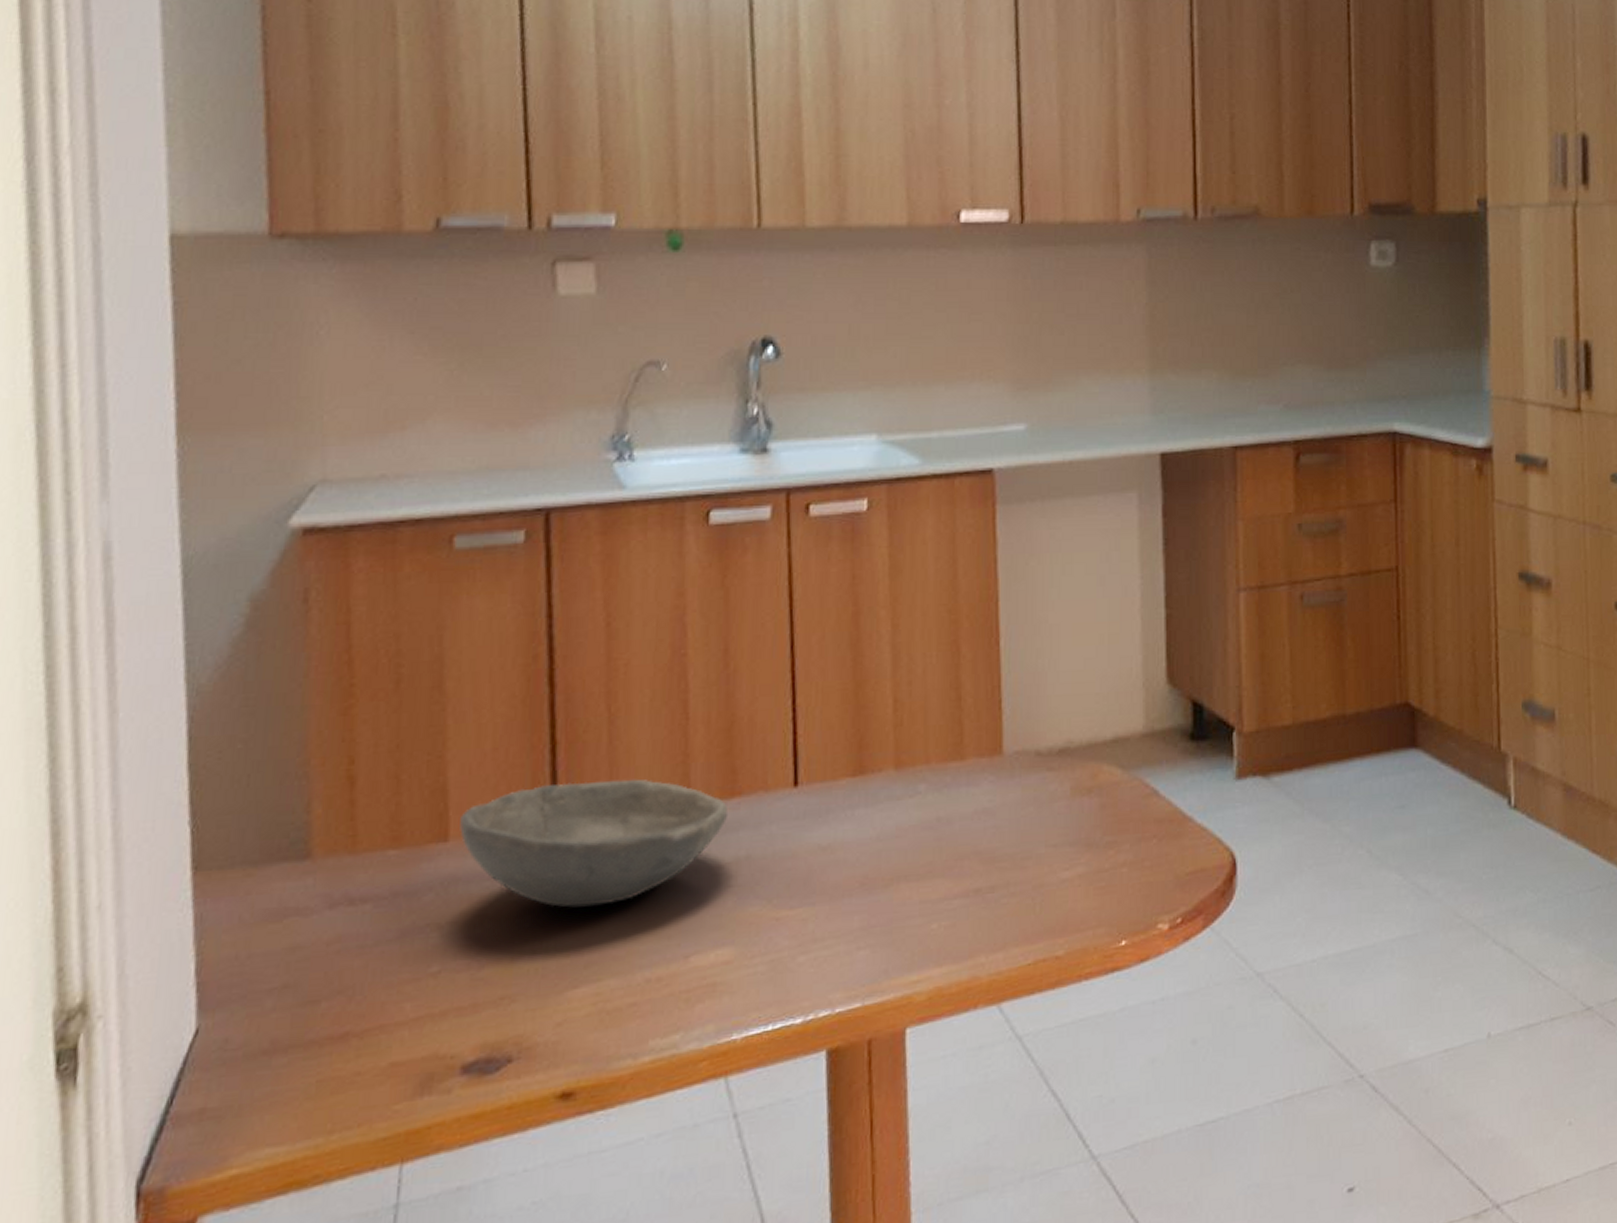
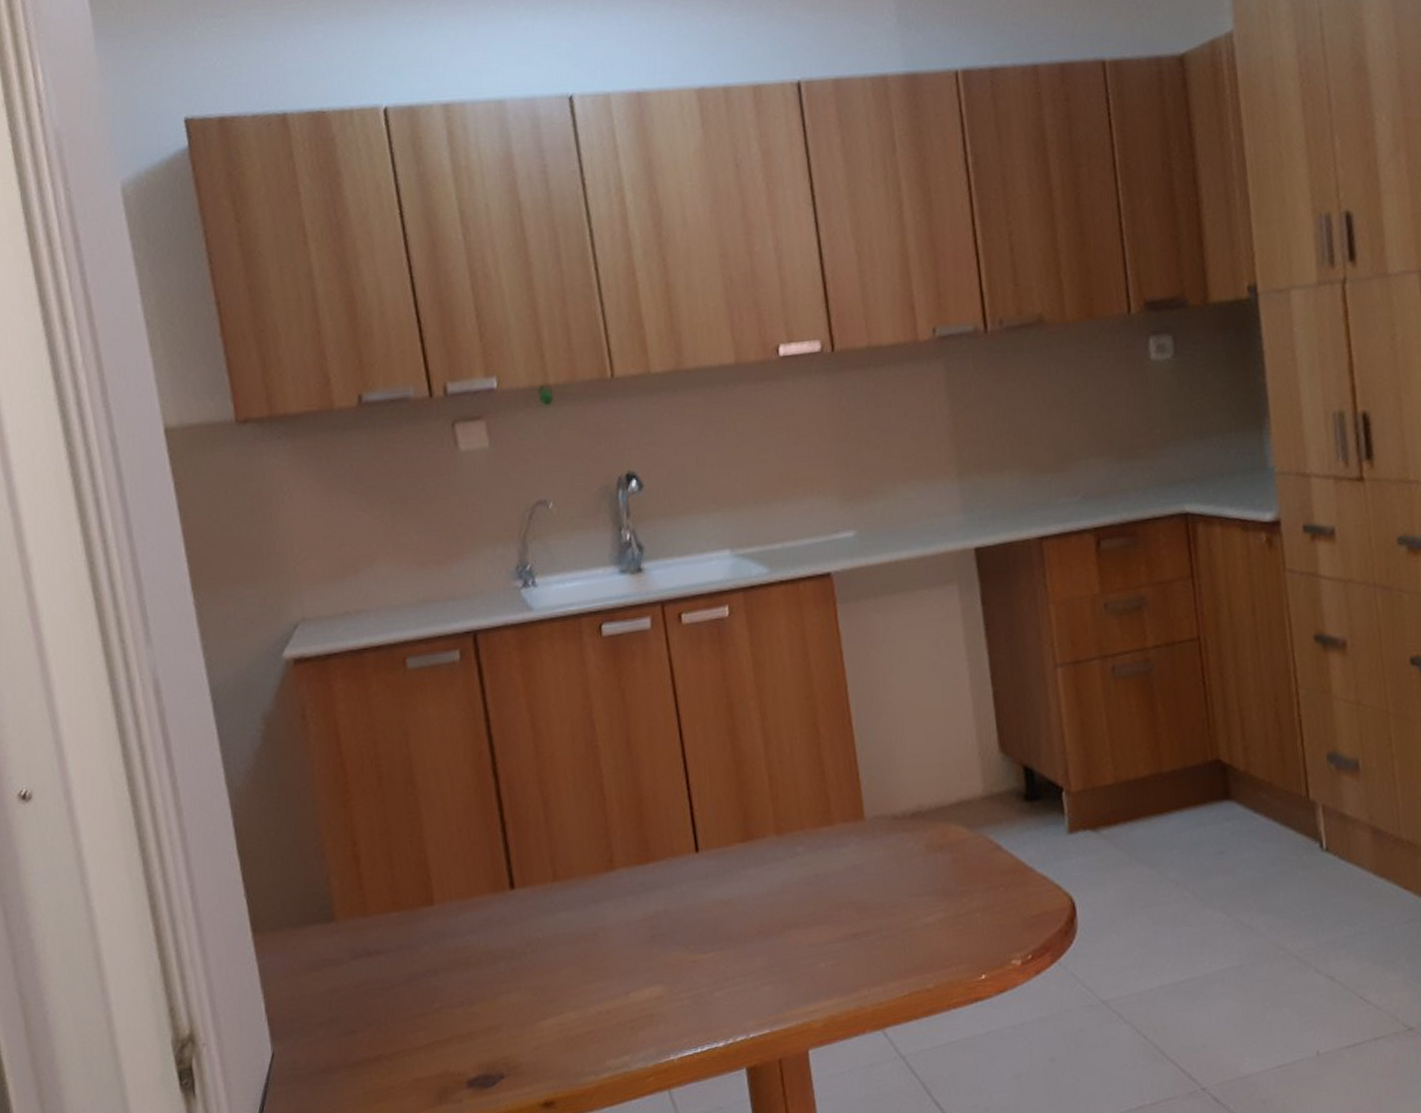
bowl: present [459,779,727,908] -> none [441,850,645,956]

